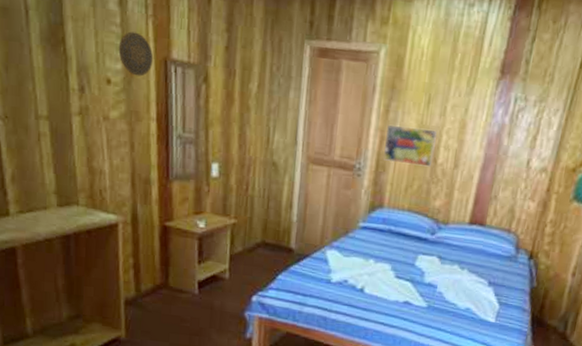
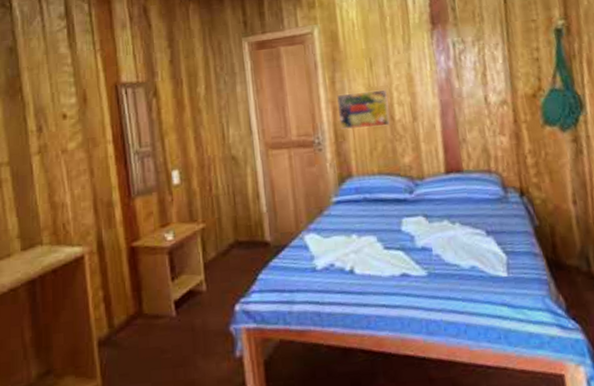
decorative plate: present [118,31,154,77] -> none [71,67,105,106]

